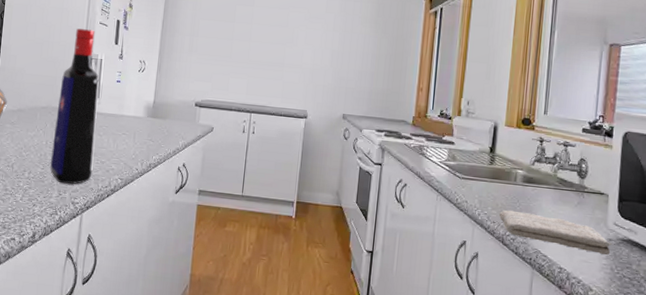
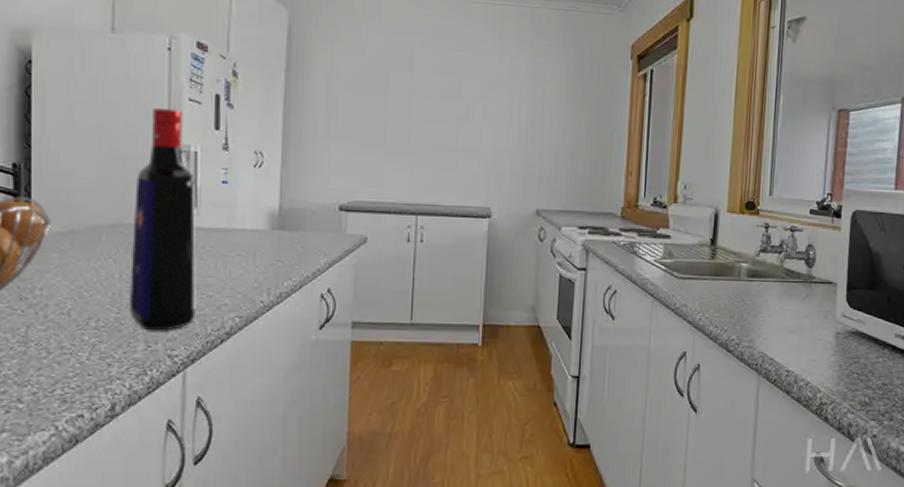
washcloth: present [498,210,613,256] -> none [721,310,841,352]

